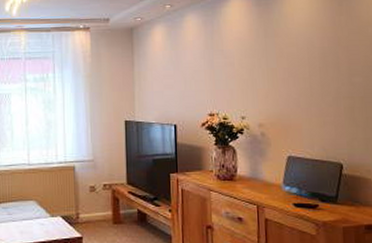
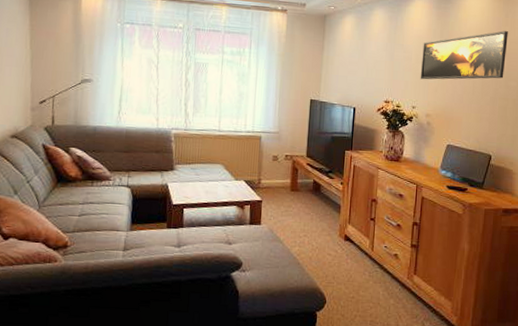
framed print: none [245,21,346,86] -> present [420,31,508,80]

